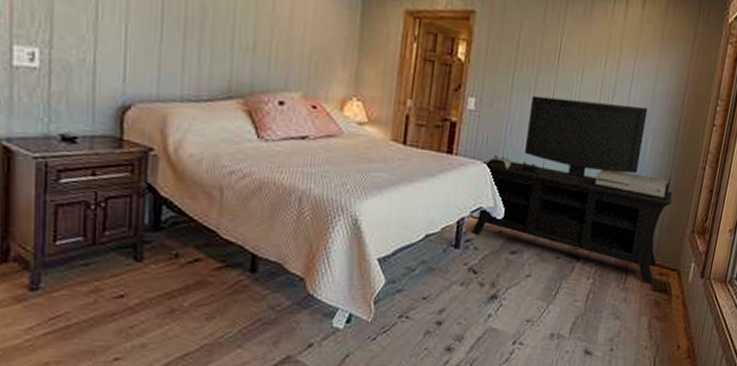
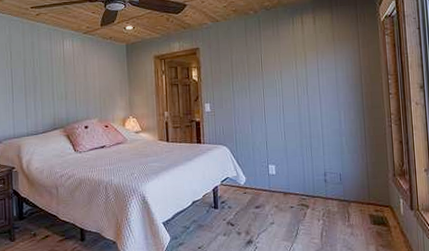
media console: present [471,95,673,286] -> none [221,89,373,221]

